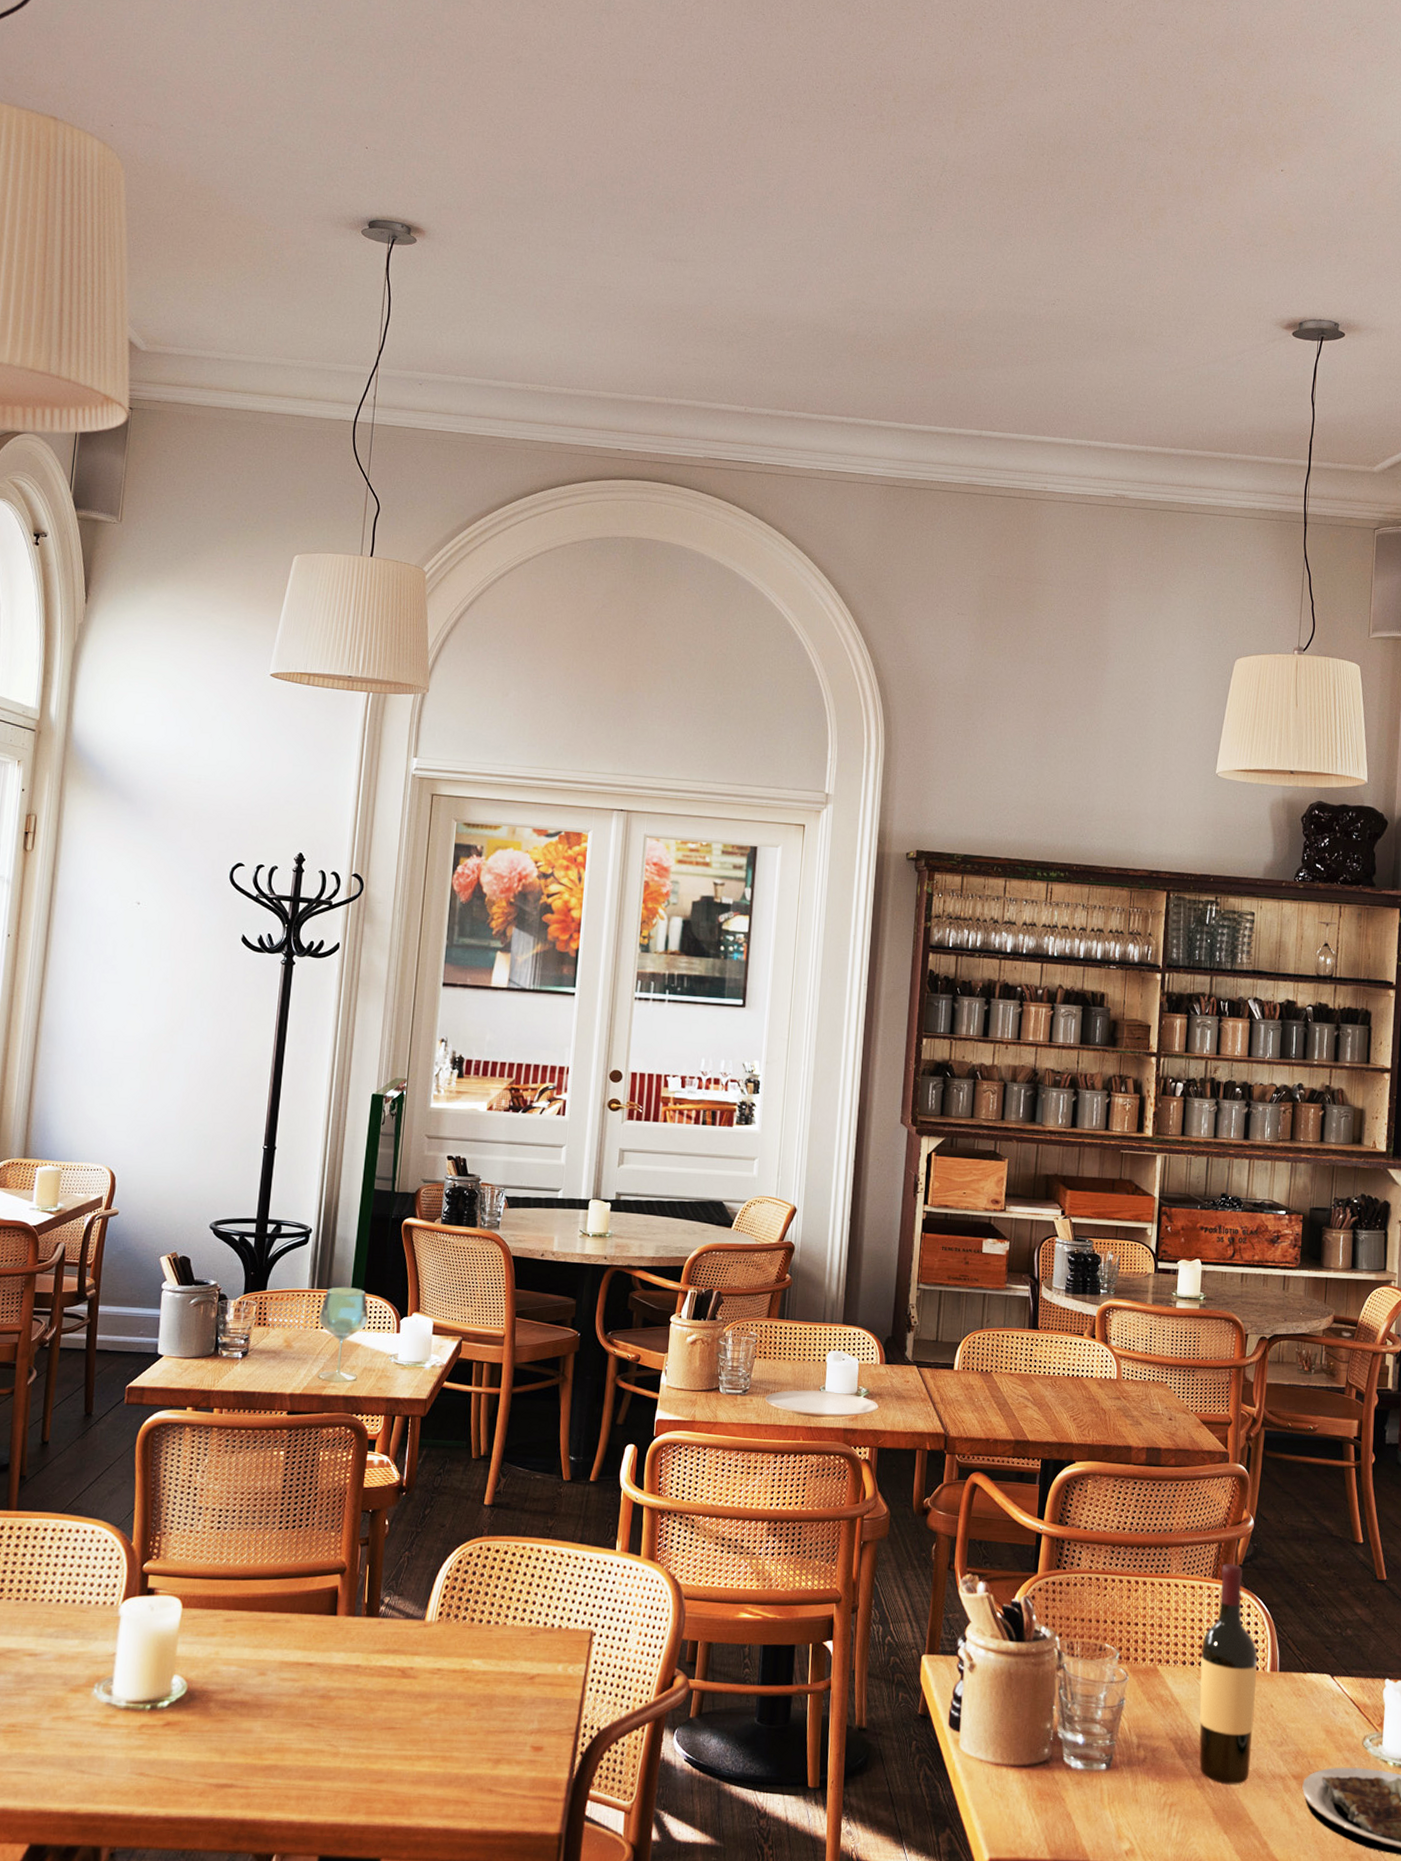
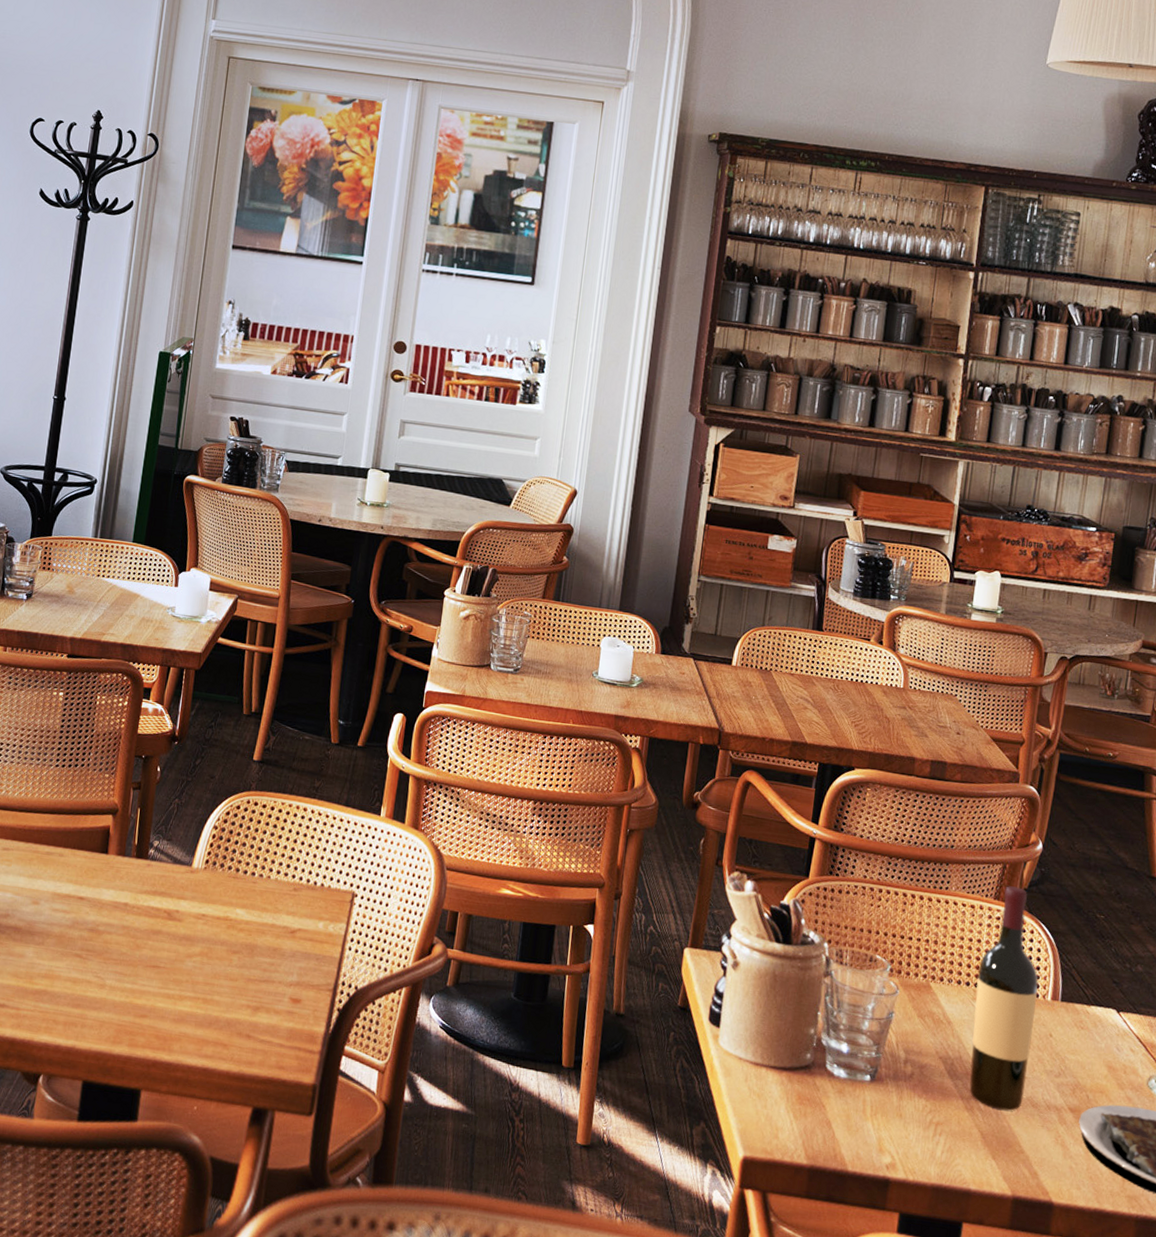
wine glass: present [318,1287,369,1383] -> none [98,537,148,632]
plate: present [764,1390,879,1419] -> none [536,672,652,705]

